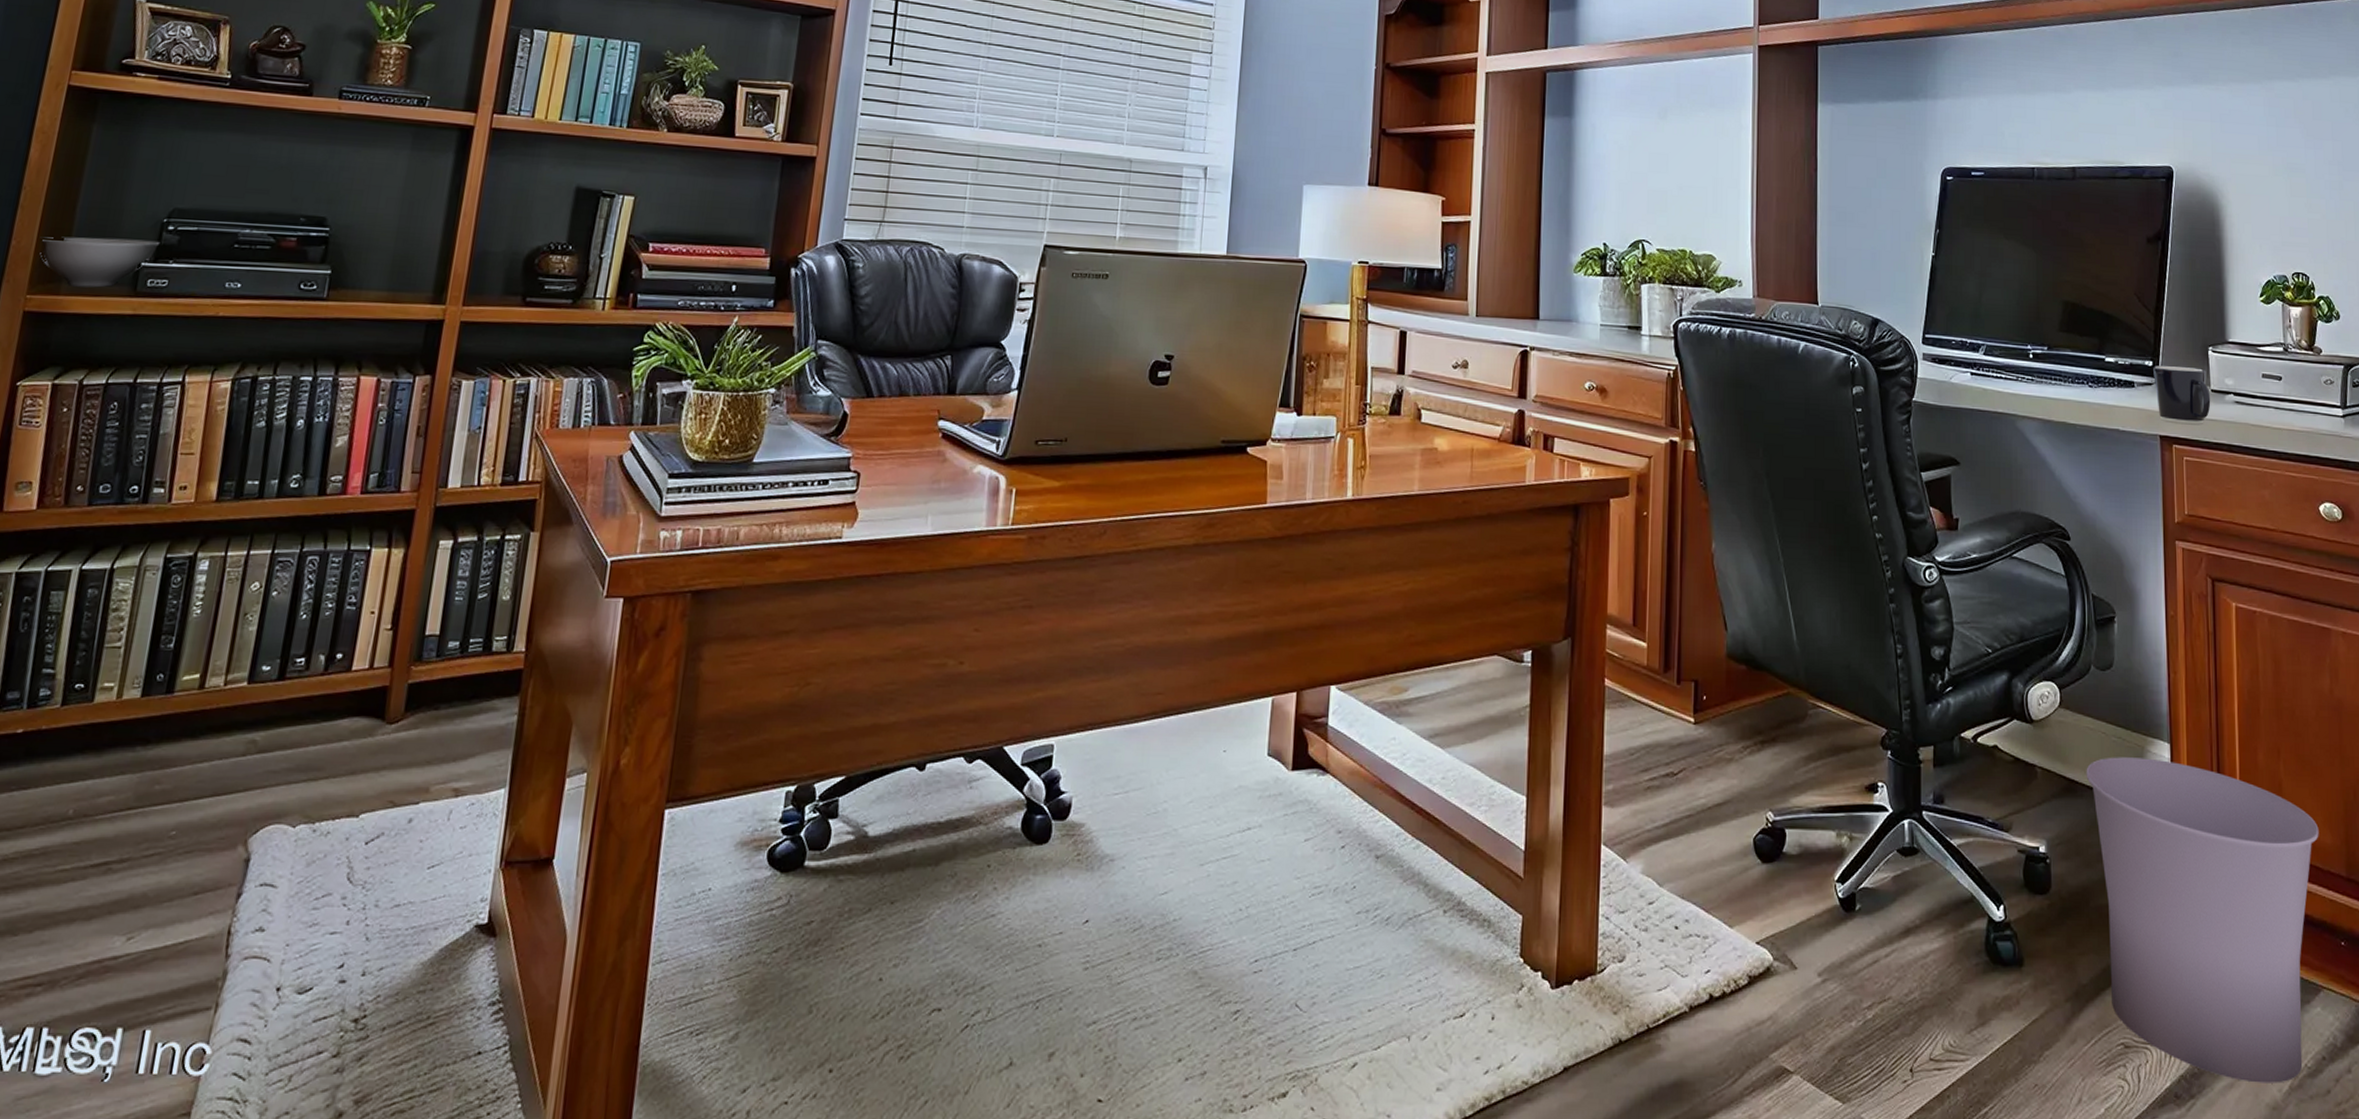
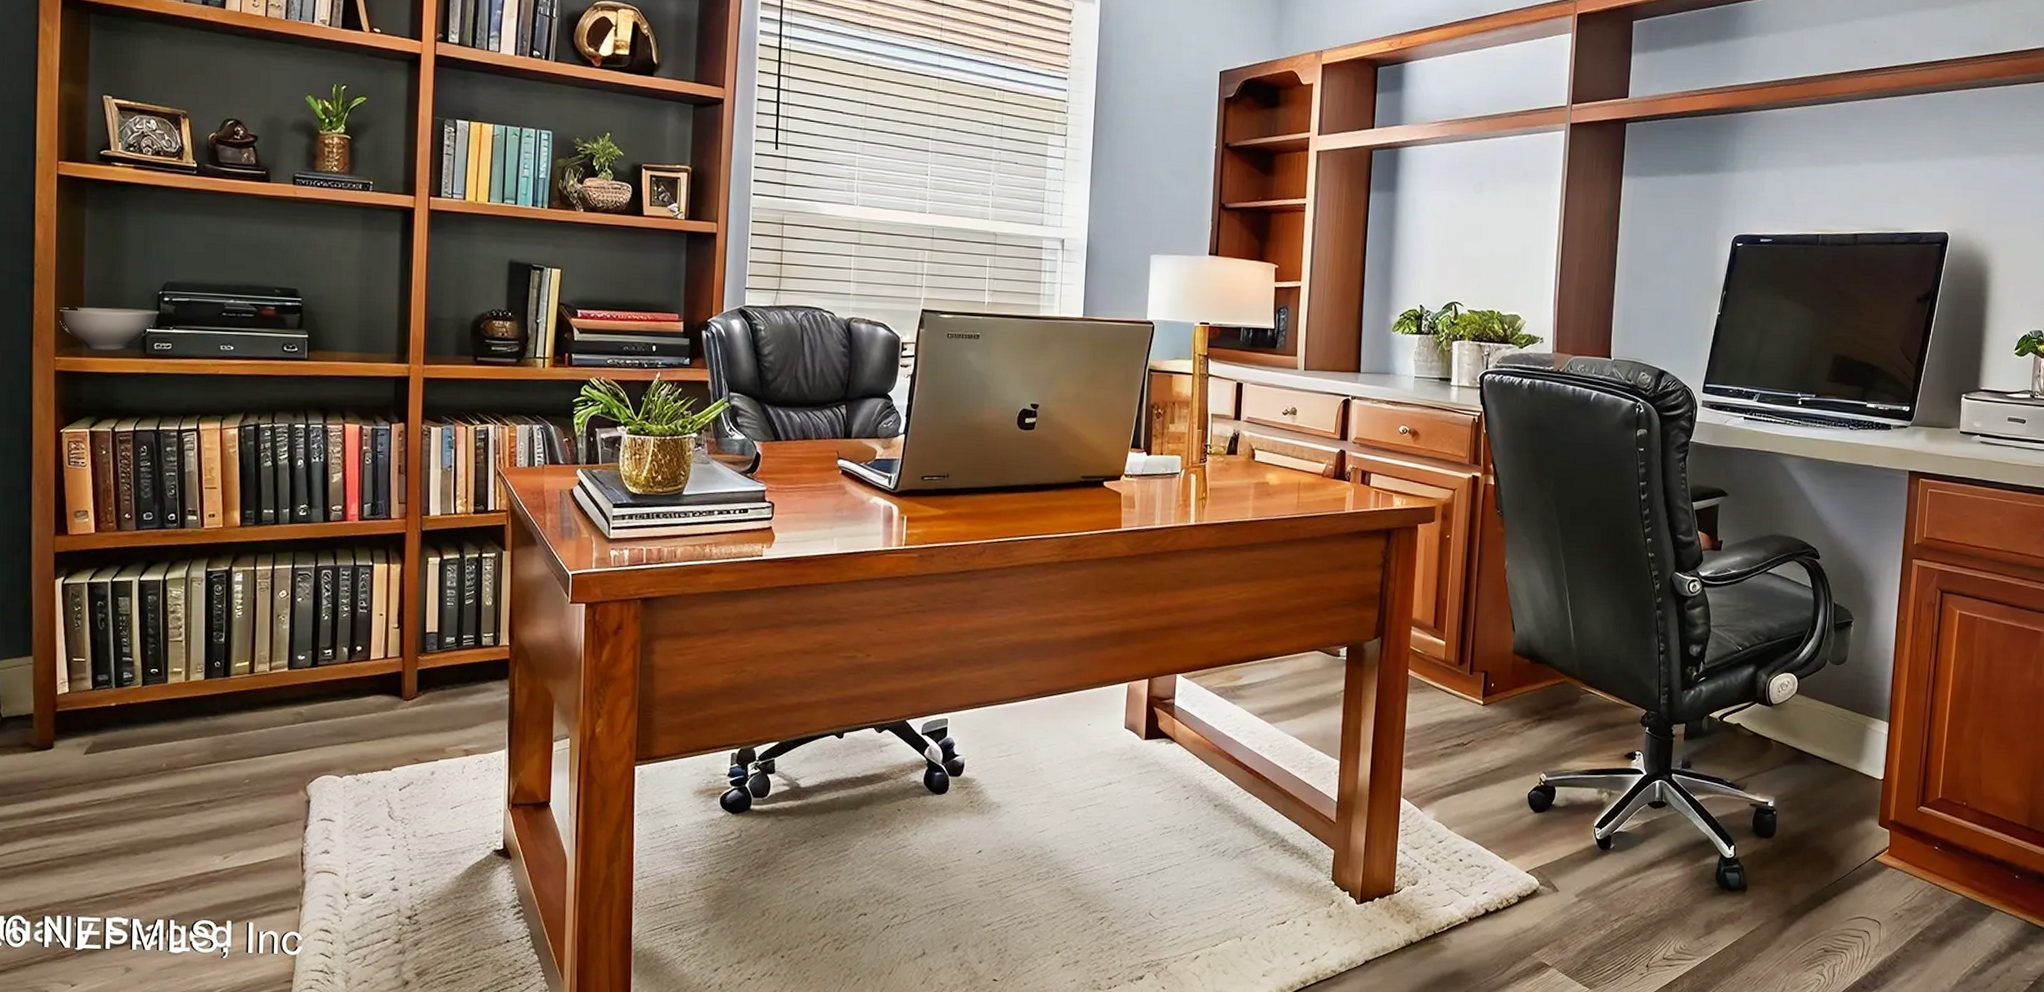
waste bin: present [2086,757,2319,1083] -> none [1813,733,2009,979]
mug: present [2153,365,2211,426] -> none [1909,410,1959,462]

